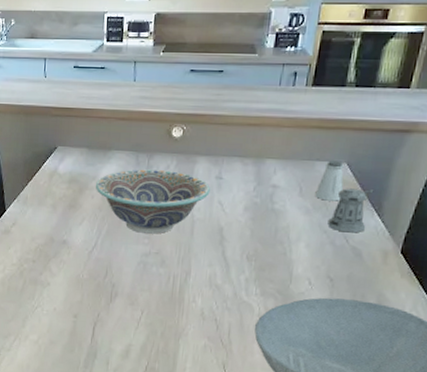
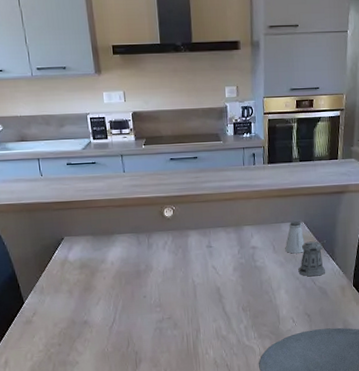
decorative bowl: present [95,169,210,234] -> none [104,246,204,303]

